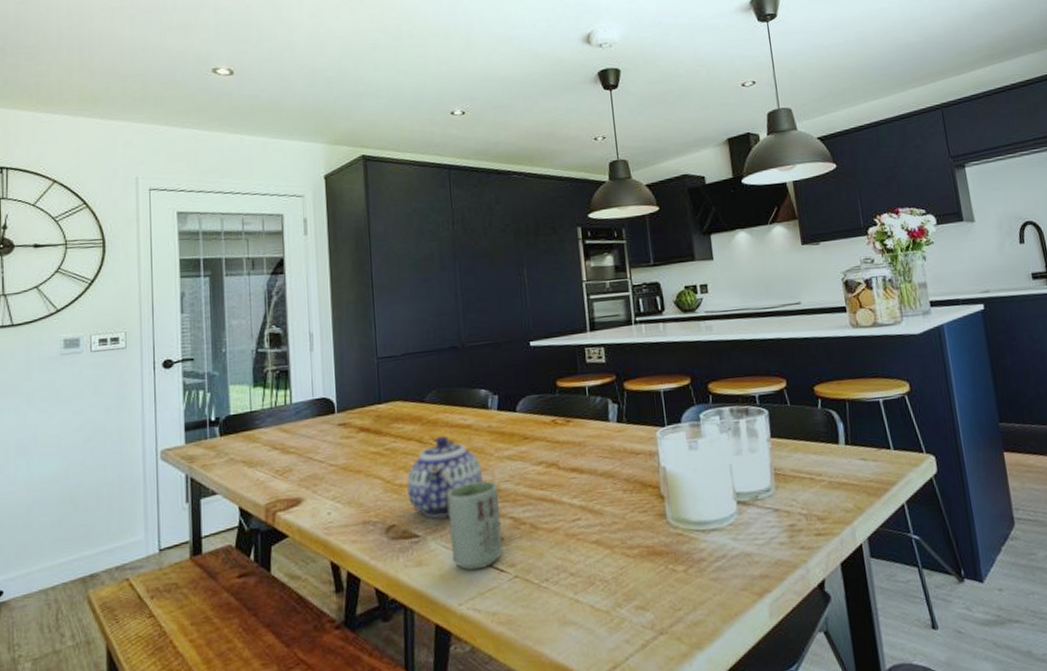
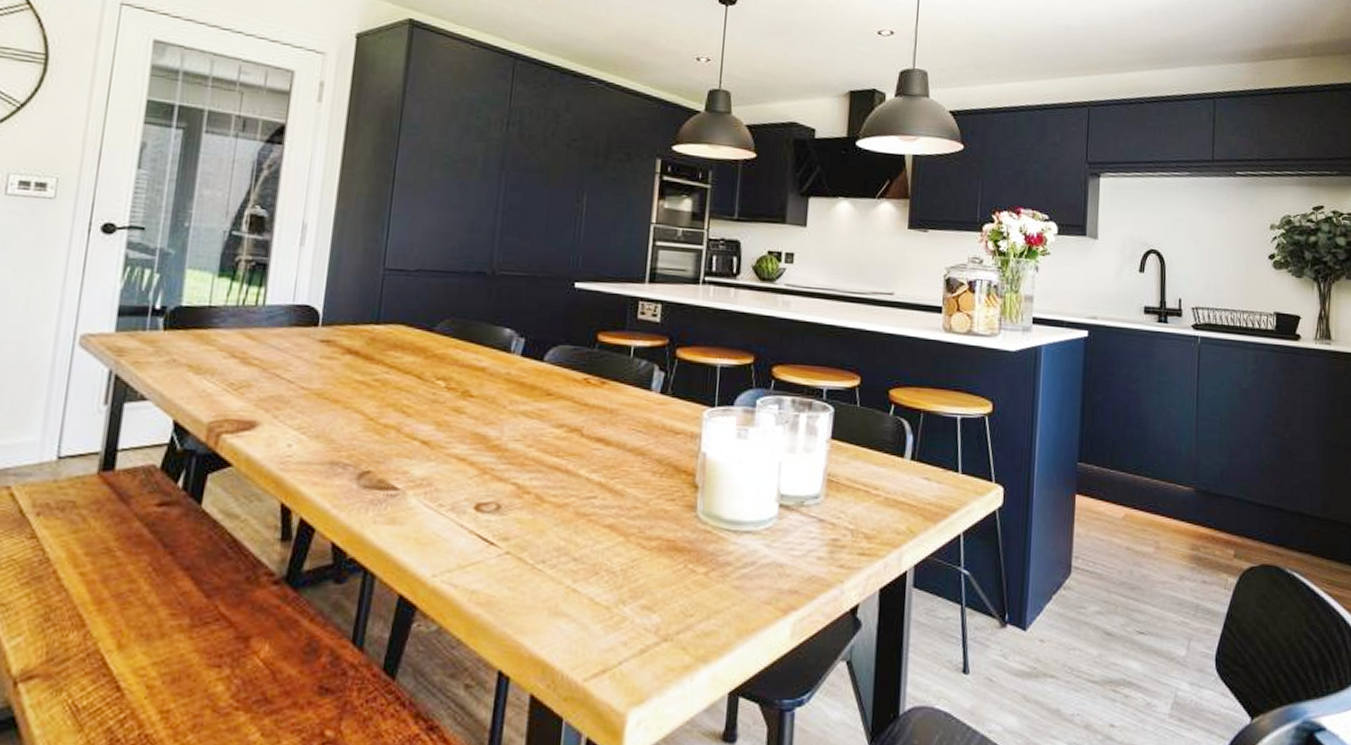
teapot: present [407,436,482,519] -> none [392,375,489,472]
cup: present [447,480,503,571] -> none [434,434,504,539]

